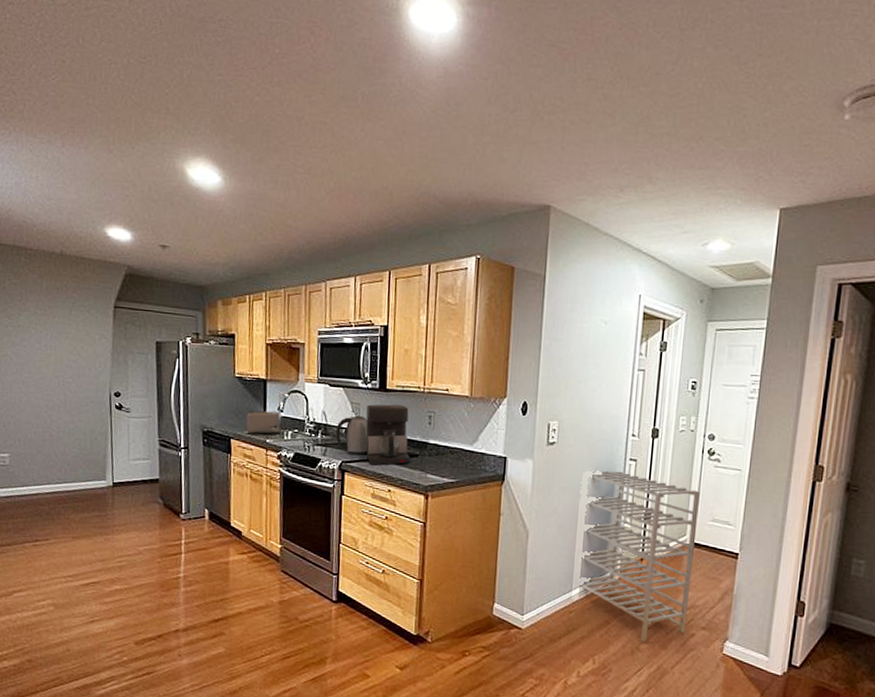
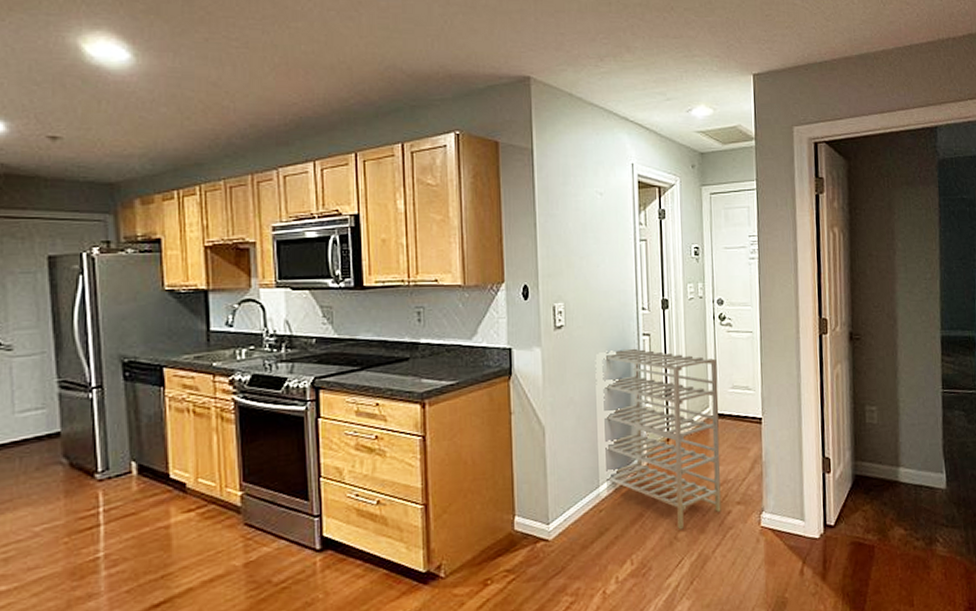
toaster: present [246,410,283,436] -> none [183,326,234,360]
kettle: present [335,415,368,456] -> none [304,320,347,369]
coffee maker: present [366,404,411,466] -> none [340,303,400,377]

